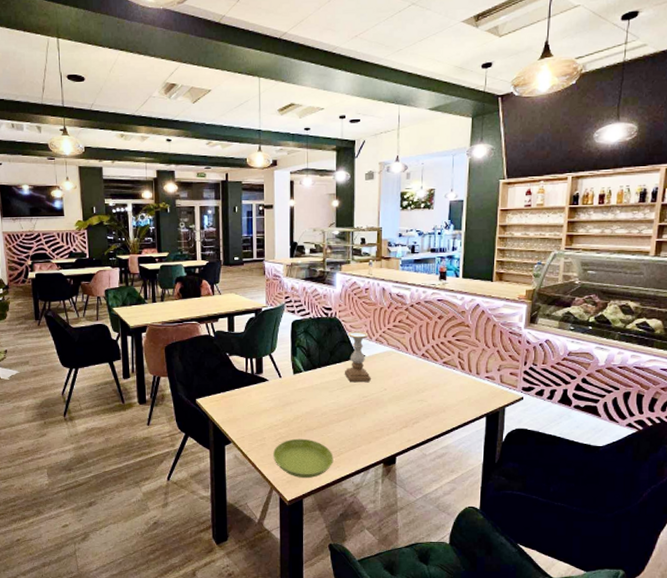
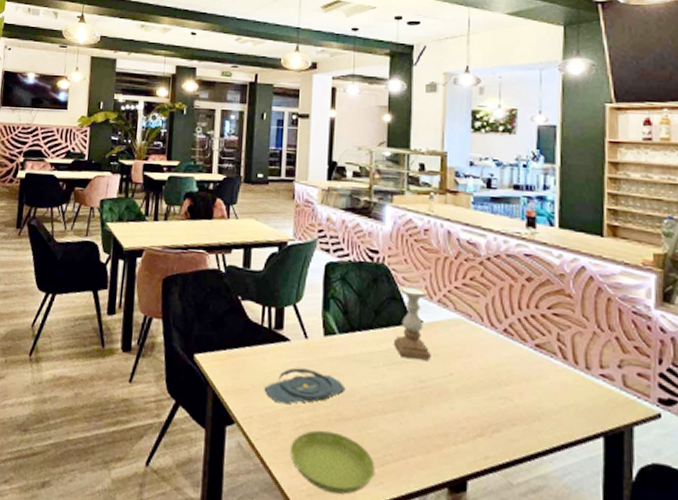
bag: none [251,399,311,425] -> present [264,367,346,404]

